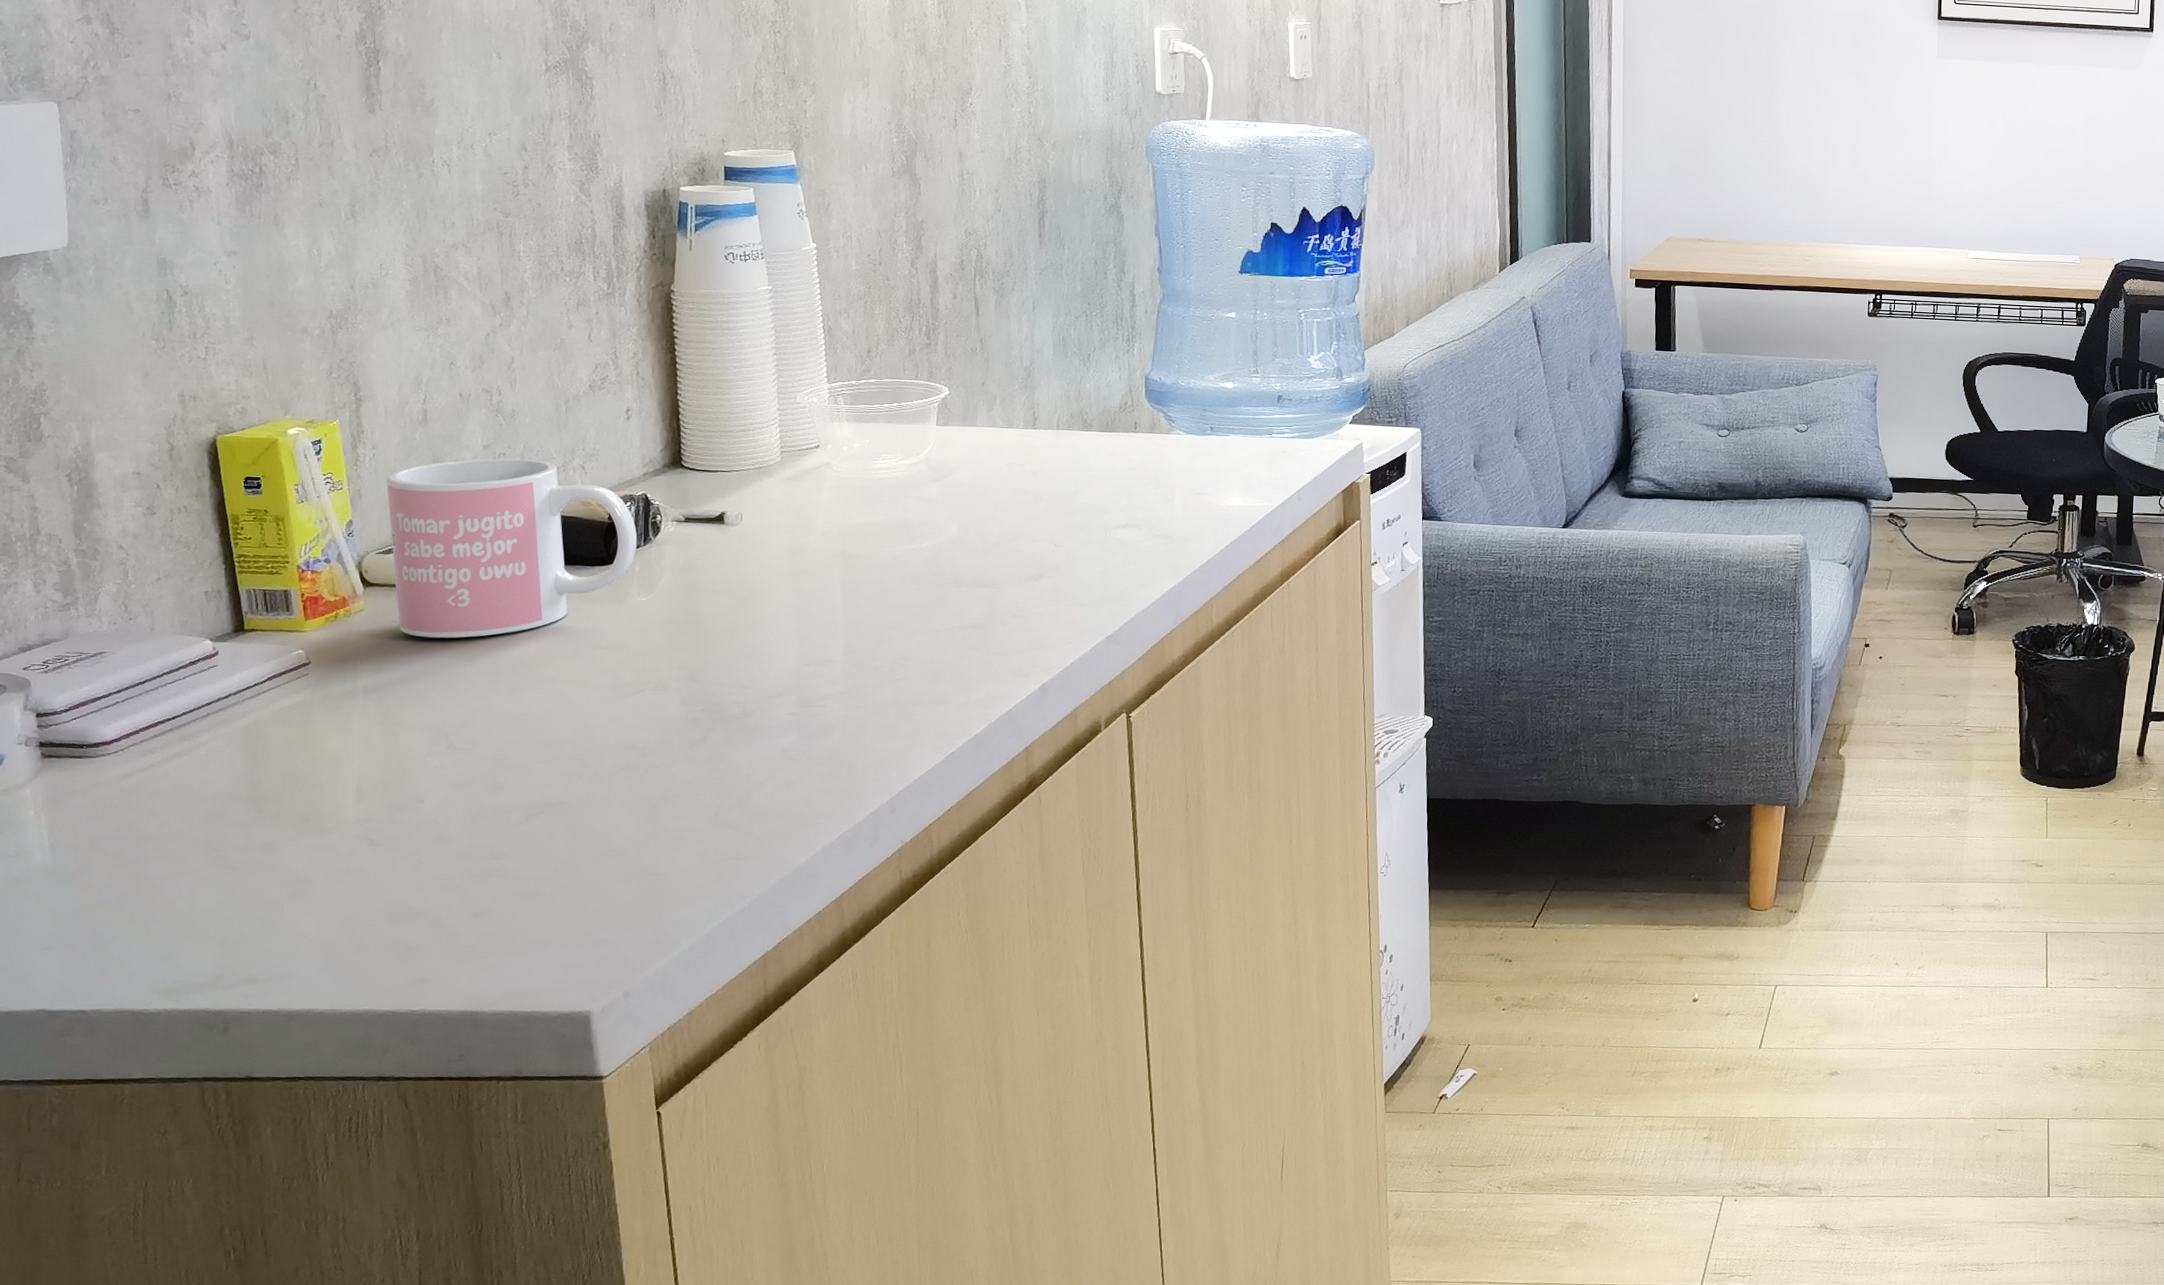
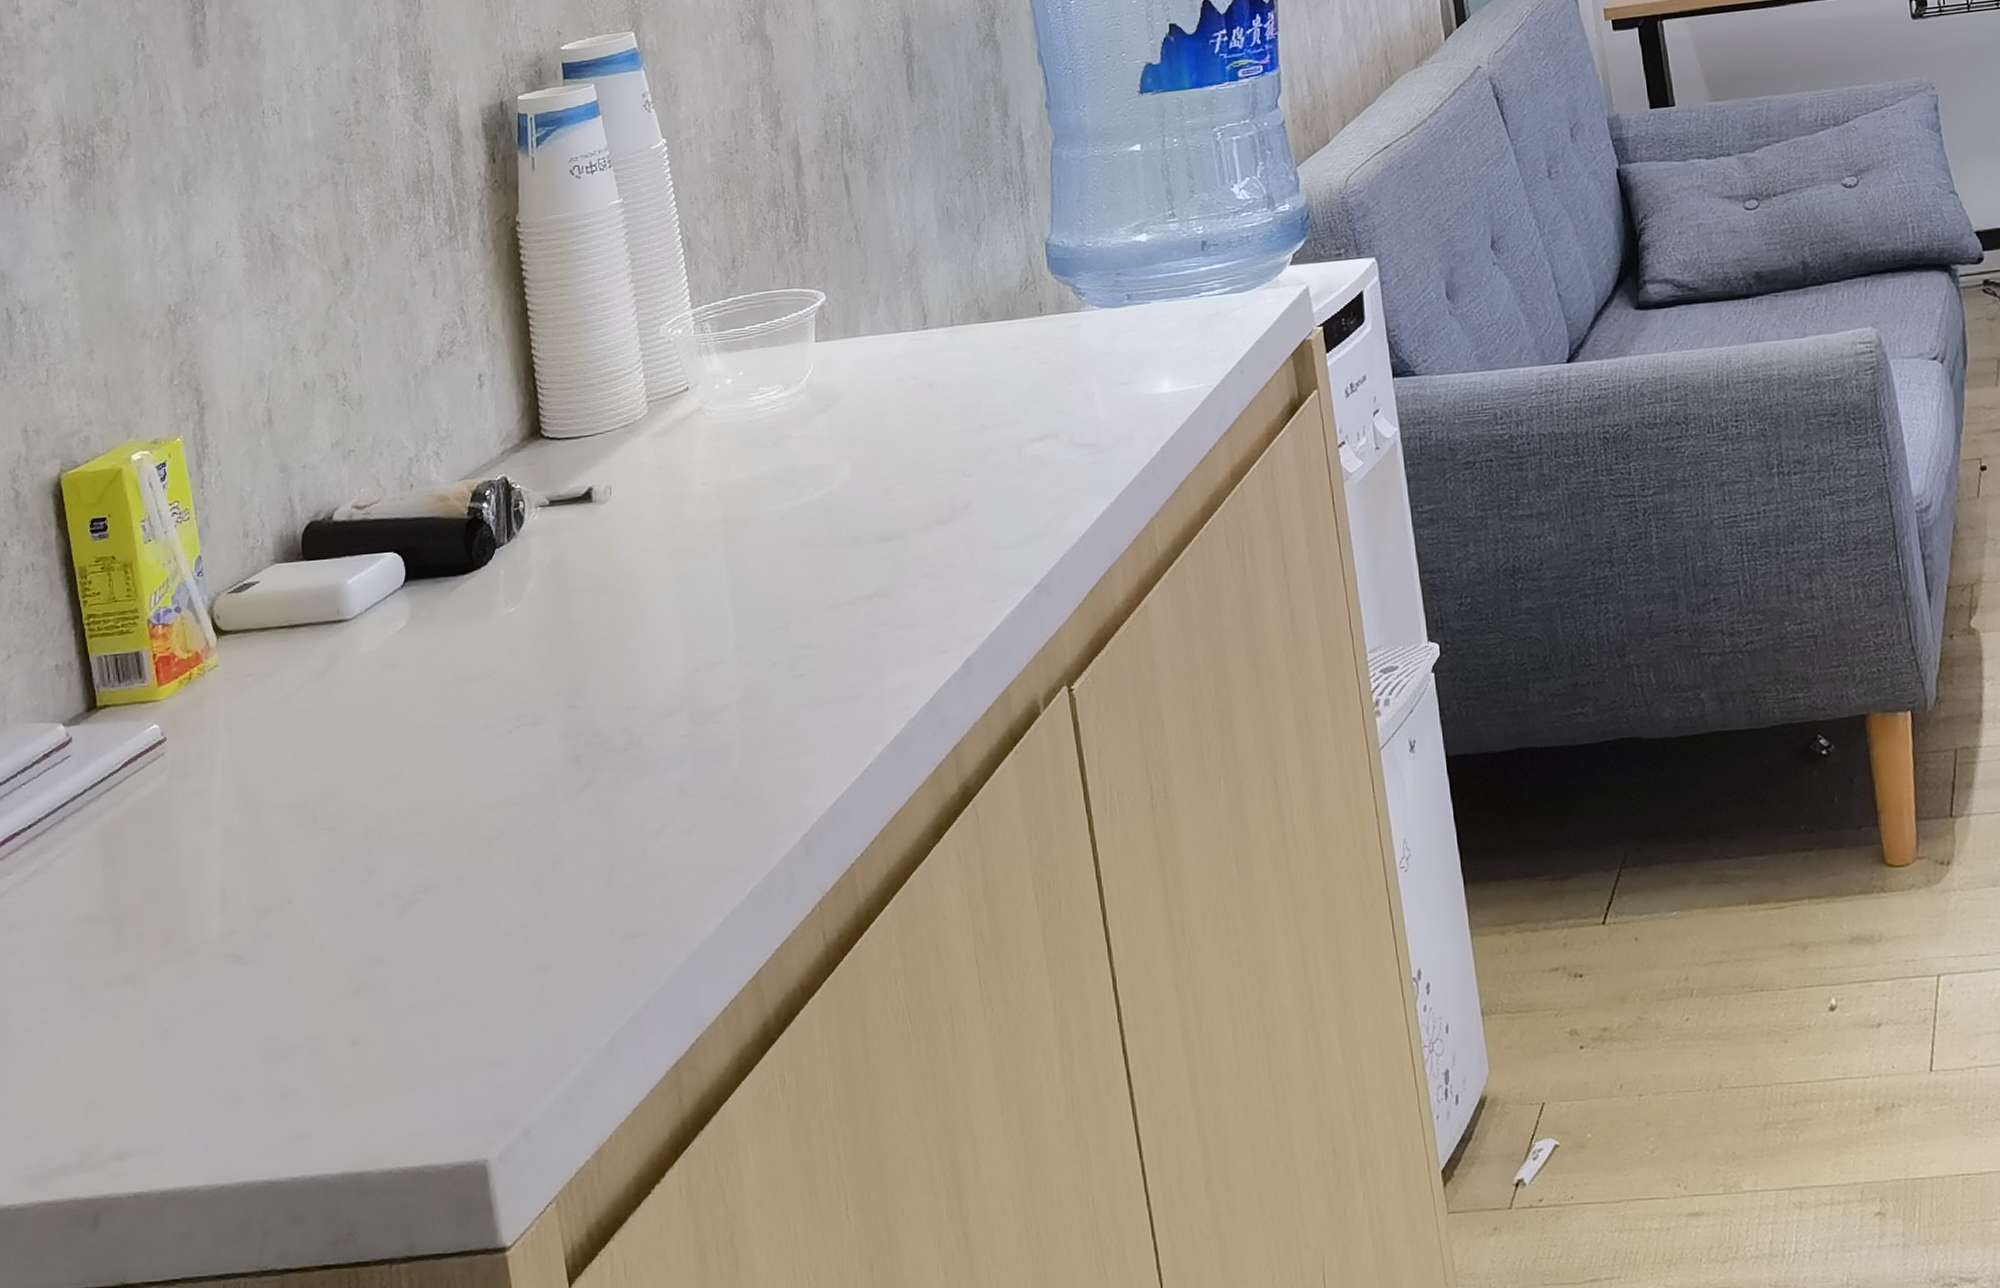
mug: present [386,458,638,639] -> none [233,452,501,692]

